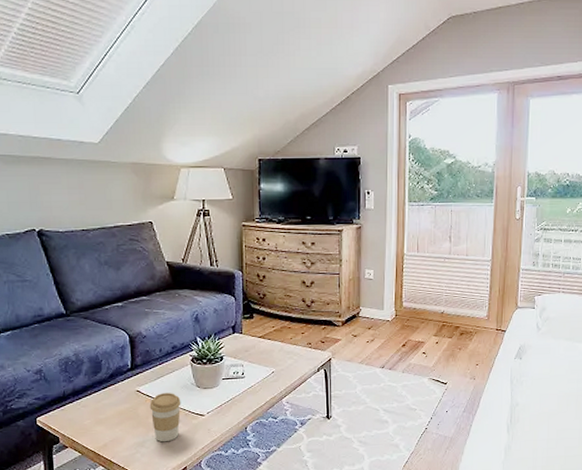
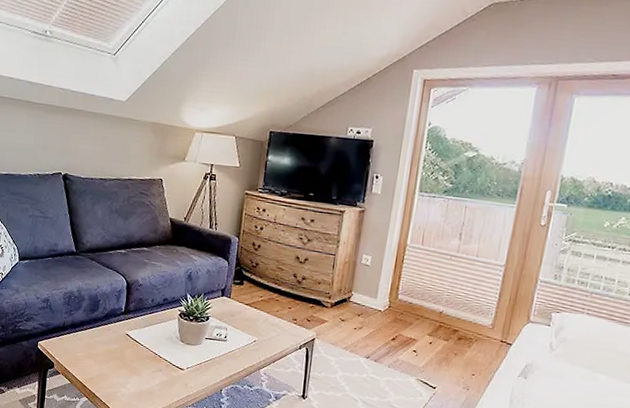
coffee cup: present [149,392,181,442] -> none [135,340,165,388]

